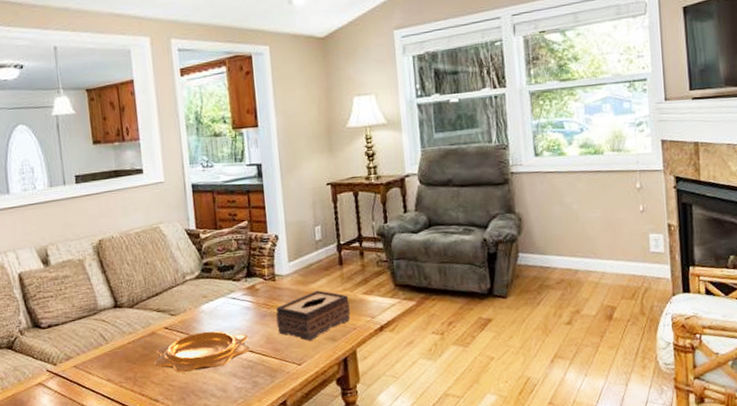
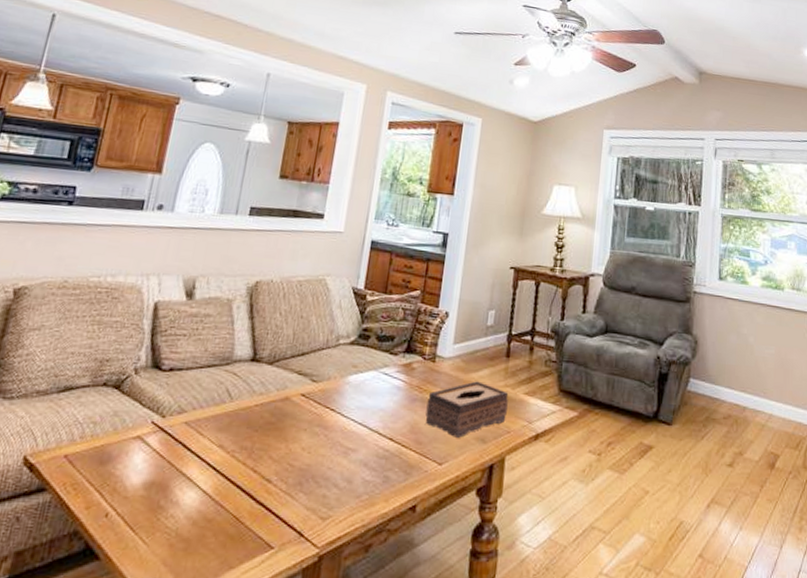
decorative bowl: present [153,330,250,372] -> none [277,406,392,452]

